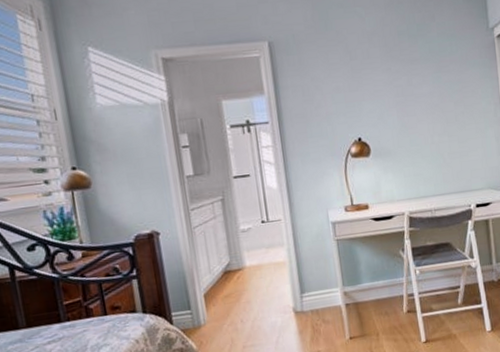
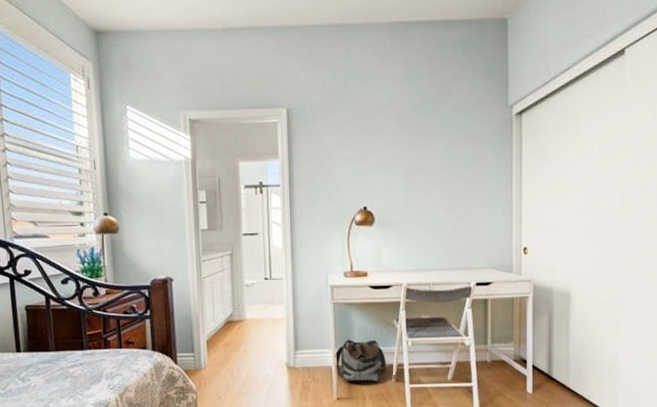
backpack: none [343,272,397,319] -> present [334,339,386,382]

